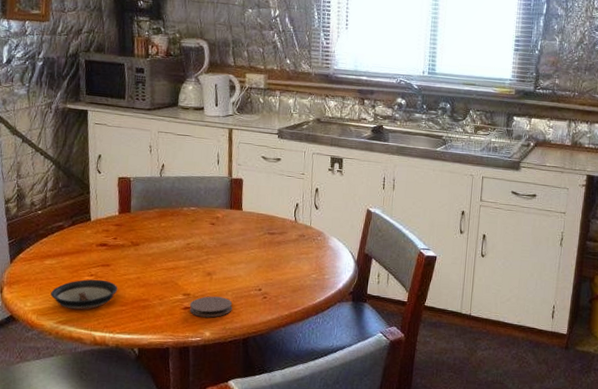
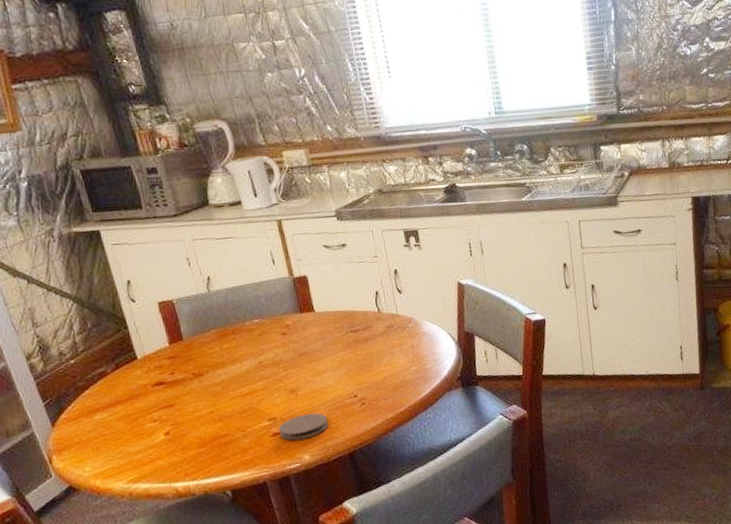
saucer: present [50,279,118,310] -> none [111,423,191,465]

